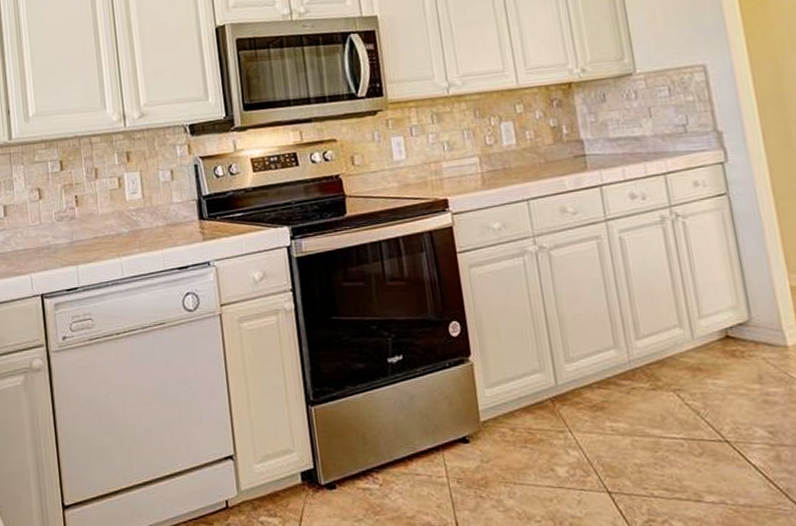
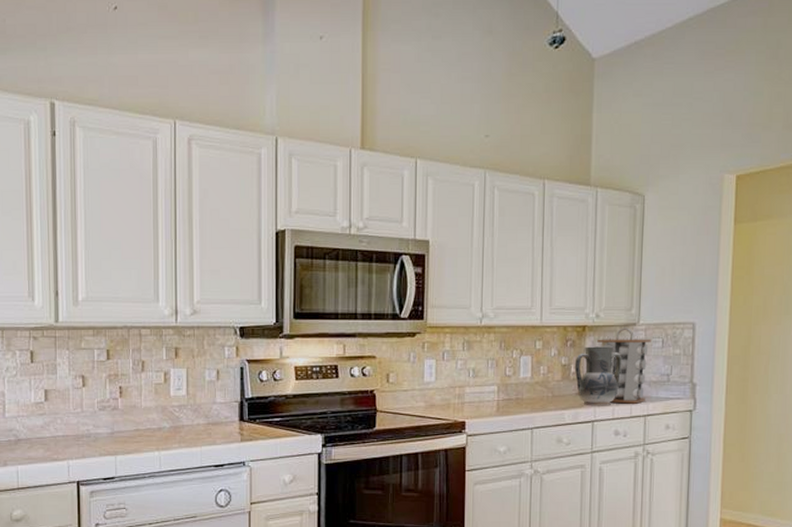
ceramic jug: none [565,101,626,169] -> present [574,346,622,405]
spice rack: none [588,79,661,164] -> present [597,328,651,404]

